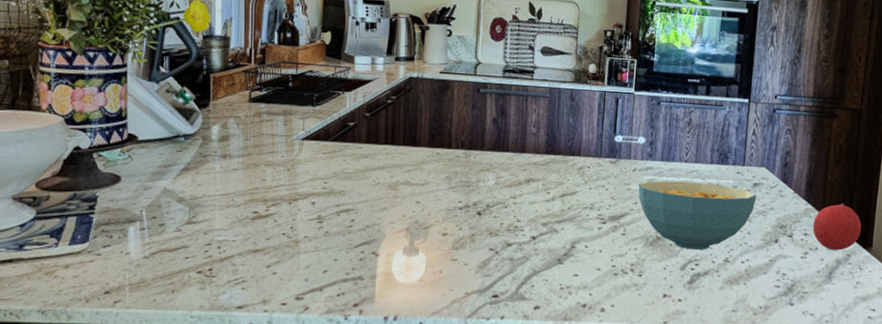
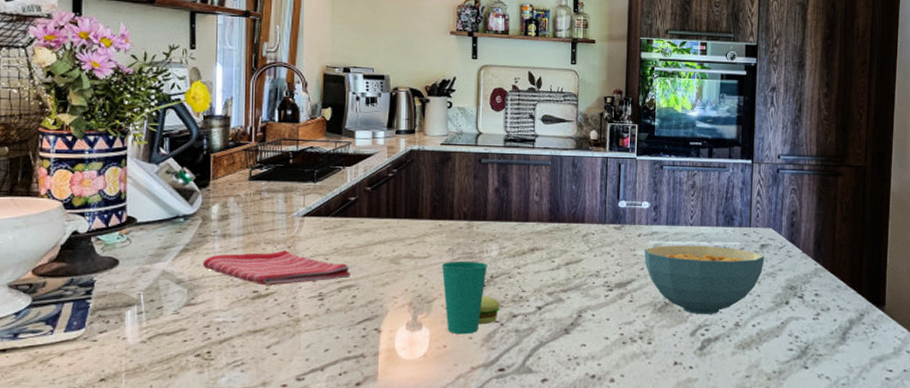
dish towel: none [204,173,349,207] -> present [203,250,351,286]
cup: none [438,189,495,261] -> present [441,261,500,335]
fruit: present [813,203,861,251] -> none [823,261,873,310]

